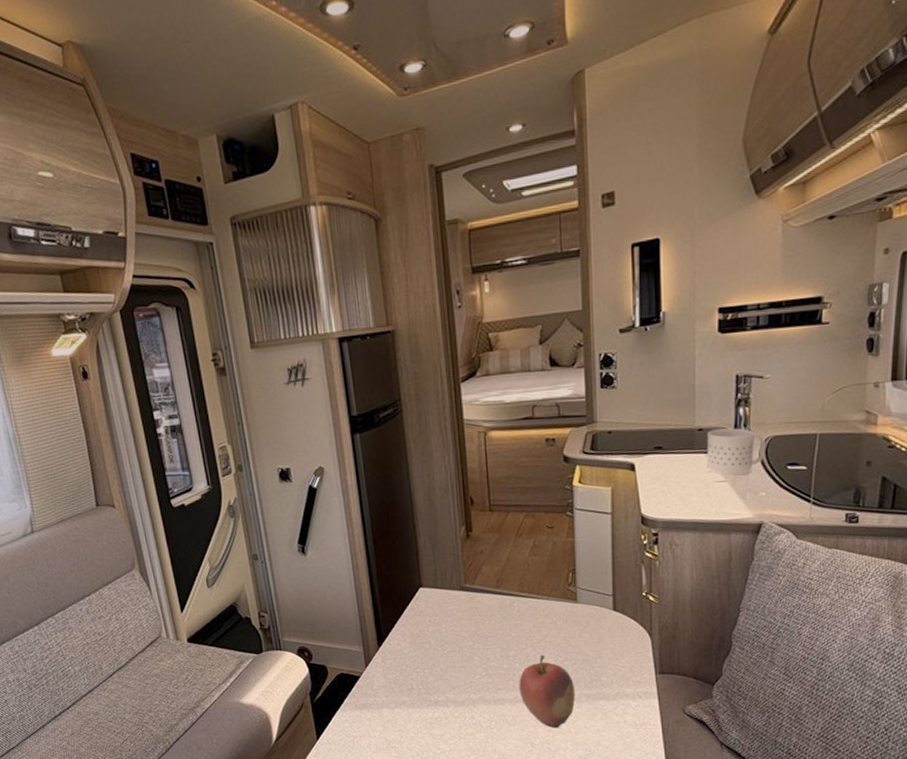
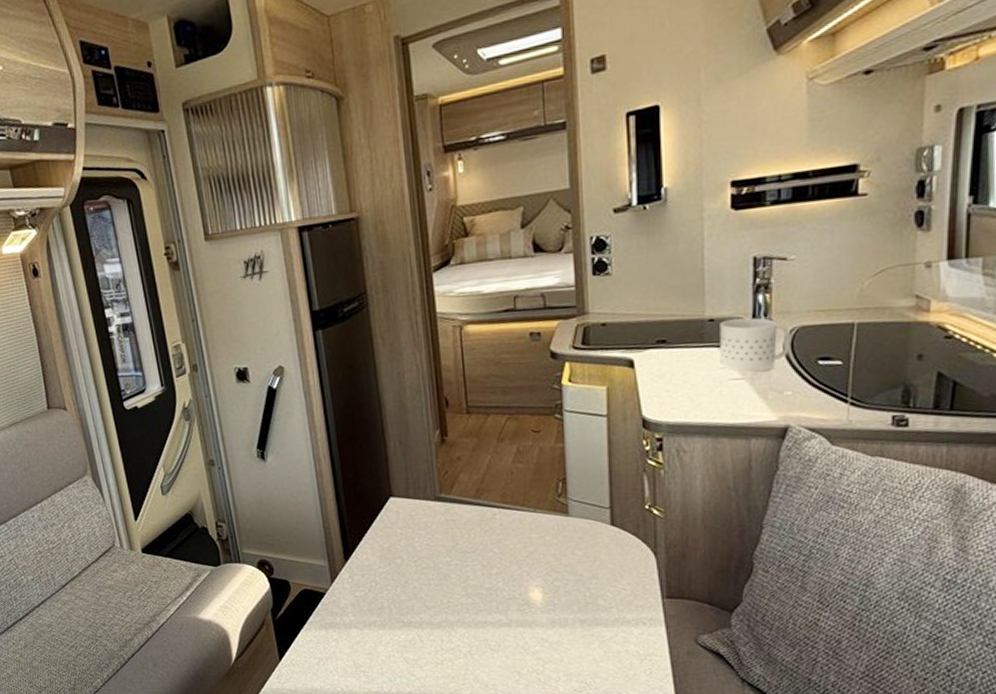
fruit: present [519,654,576,729] -> none [503,573,568,657]

